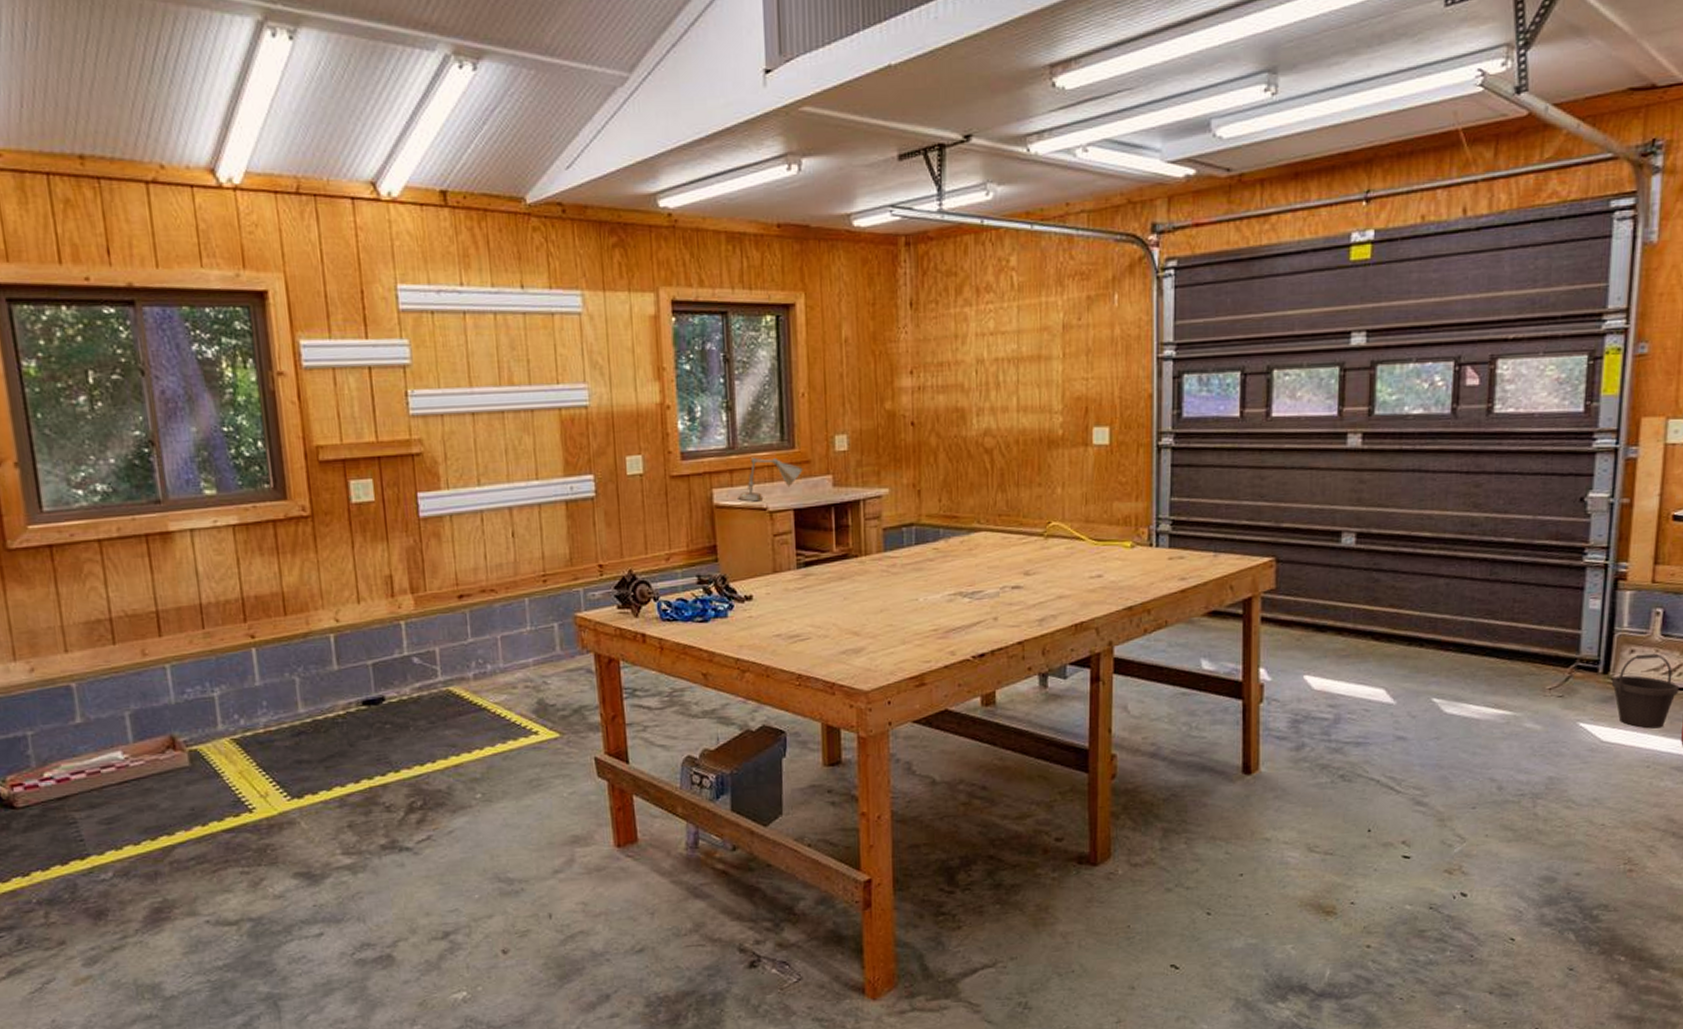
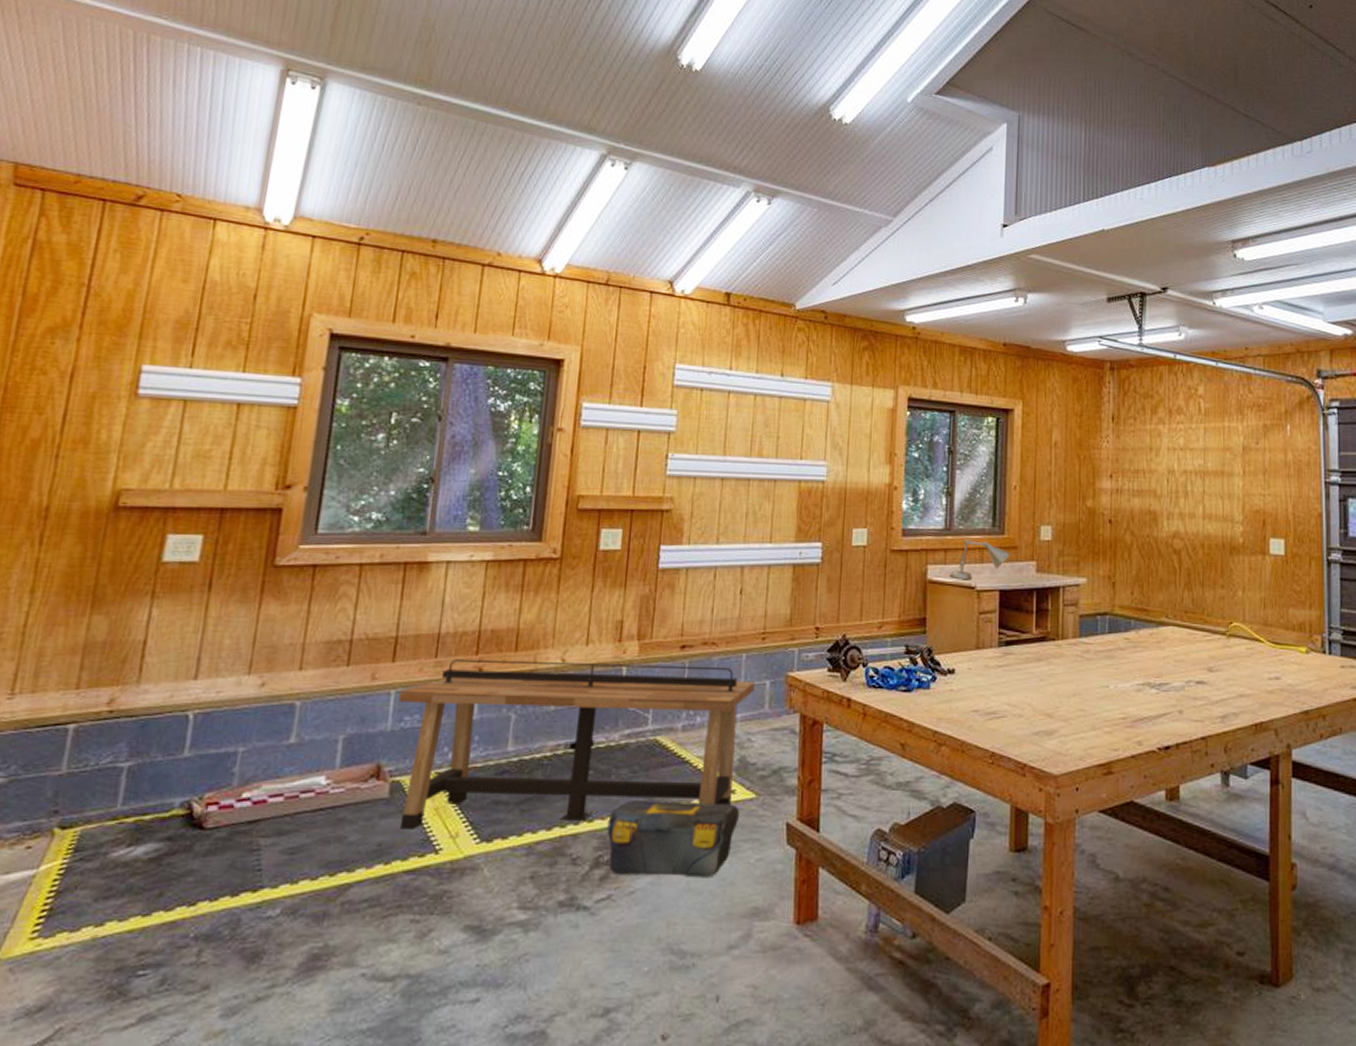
workbench: none [174,613,543,794] -> present [398,659,755,830]
toolbox: none [414,744,546,817] -> present [607,800,739,878]

